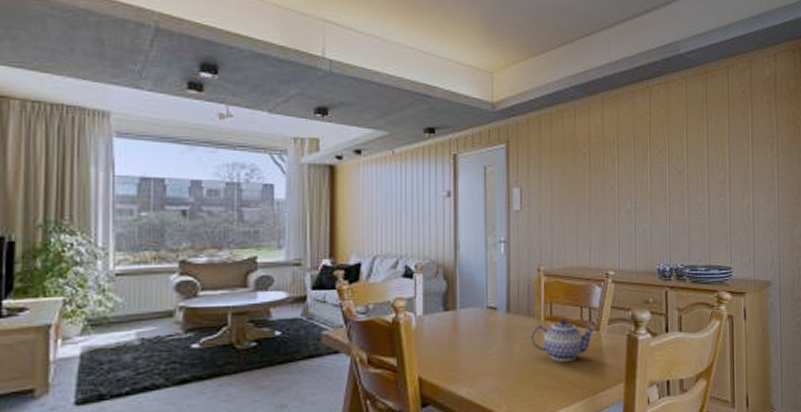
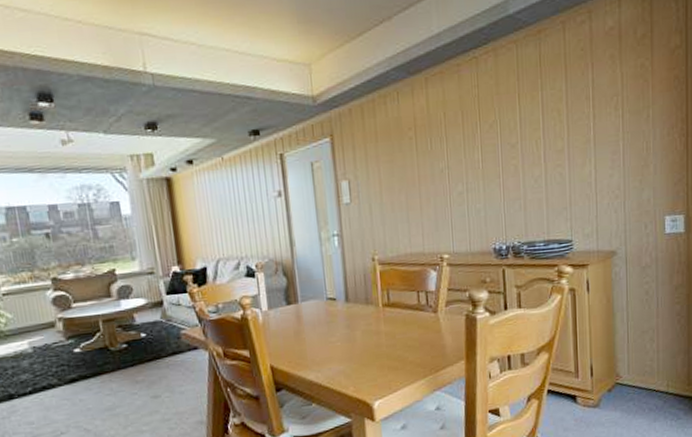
teapot: present [531,319,597,362] -> none [371,304,435,345]

